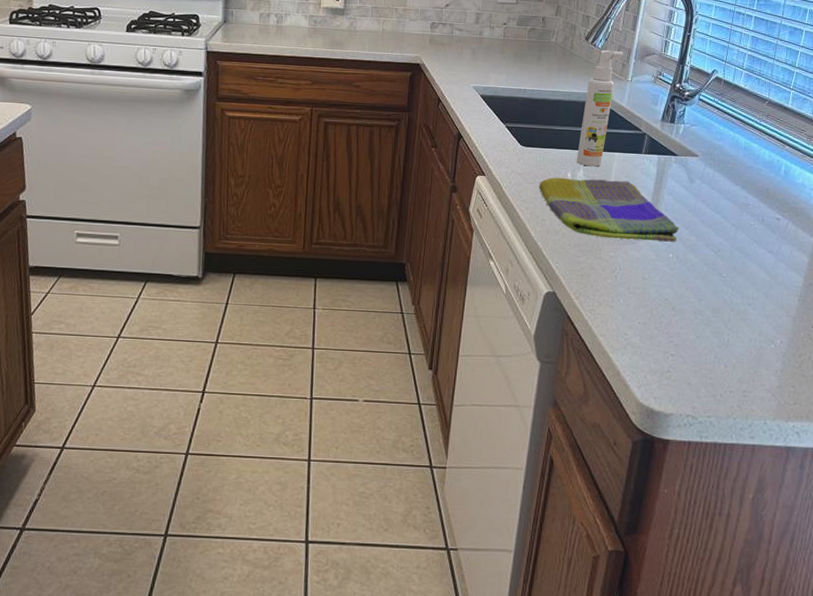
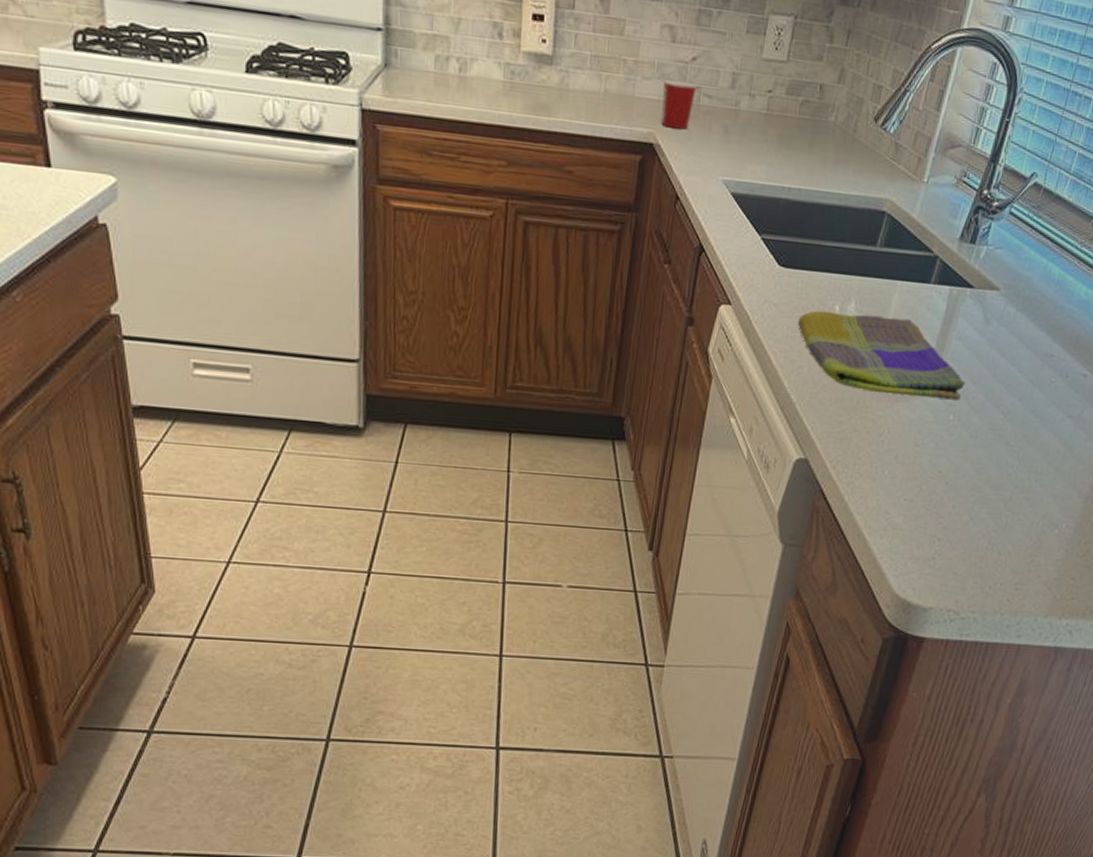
mug: none [425,20,450,53] -> present [661,80,697,130]
spray bottle: present [576,49,624,167] -> none [847,136,922,299]

